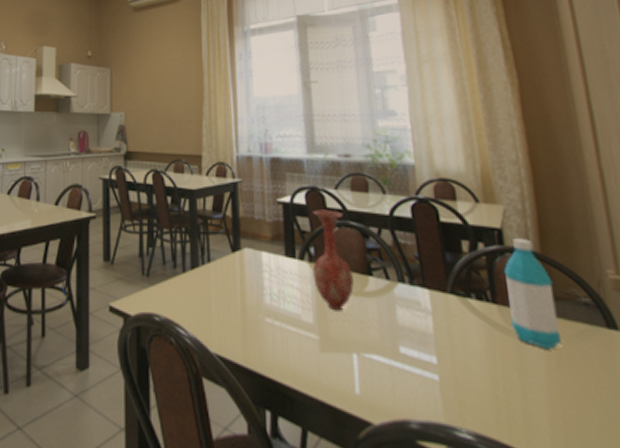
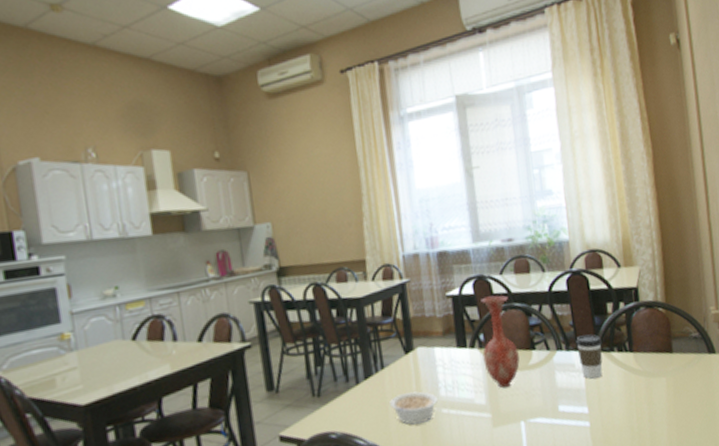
legume: none [213,291,261,327] -> present [390,391,438,425]
coffee cup: none [422,271,456,326] -> present [576,334,603,380]
water bottle: present [503,239,562,350] -> none [638,292,678,381]

